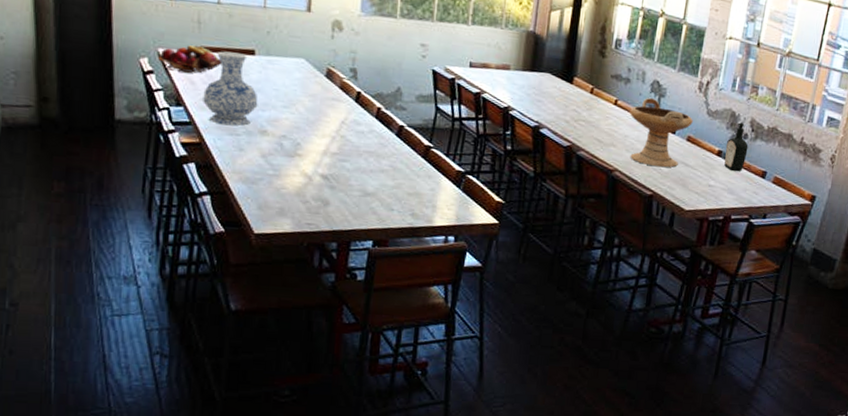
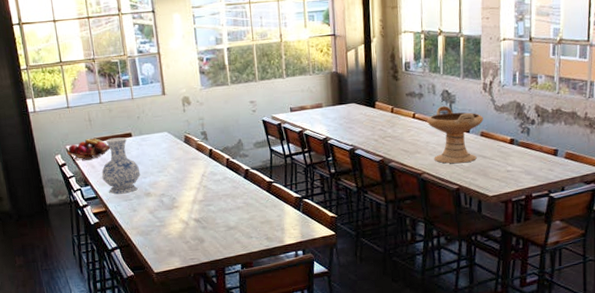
bottle: present [724,122,749,171] -> none [516,111,537,154]

